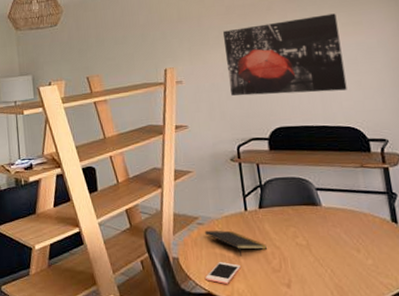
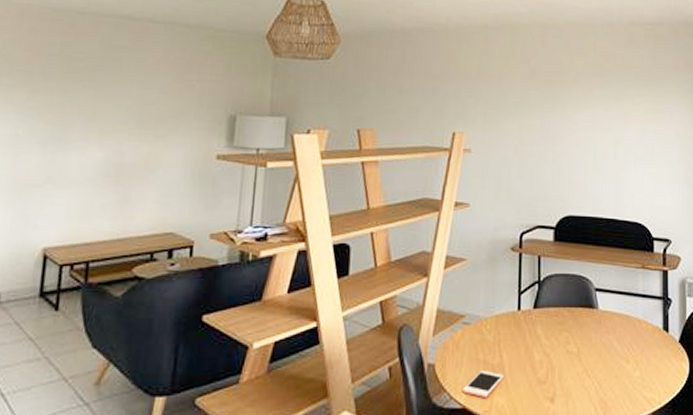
notepad: present [204,230,268,257] -> none [469,331,537,365]
wall art: present [223,13,347,96] -> none [523,96,640,182]

